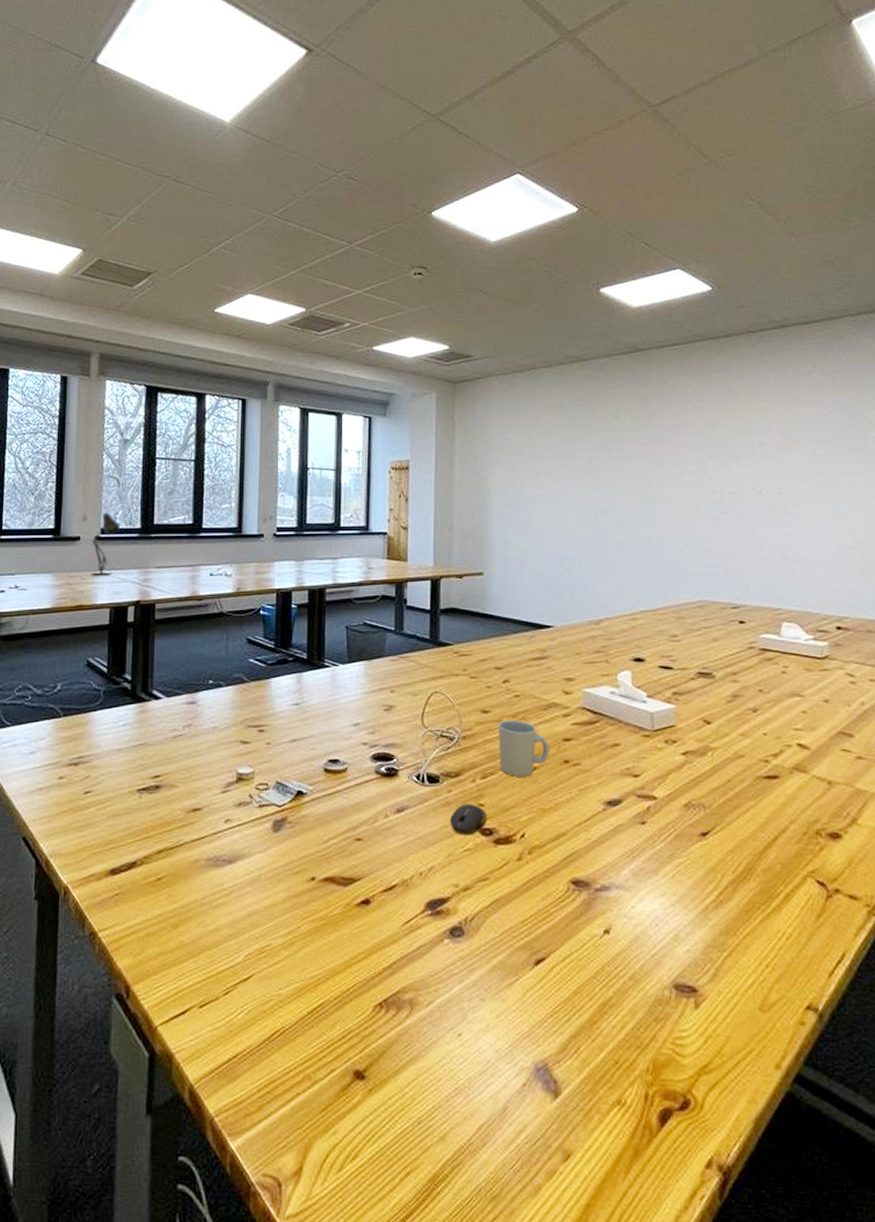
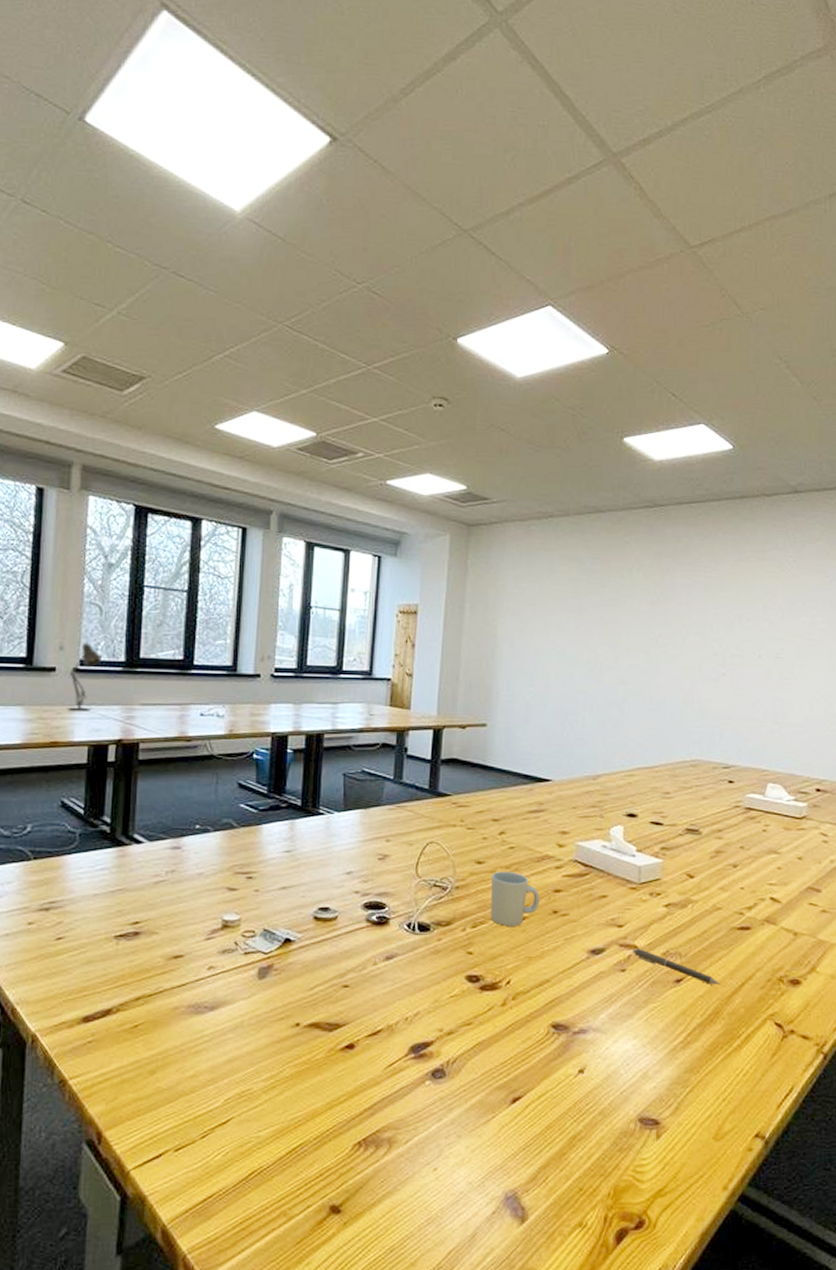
computer mouse: present [450,804,488,836] -> none [438,952,476,982]
pen: none [652,798,751,838] -> present [633,948,721,985]

